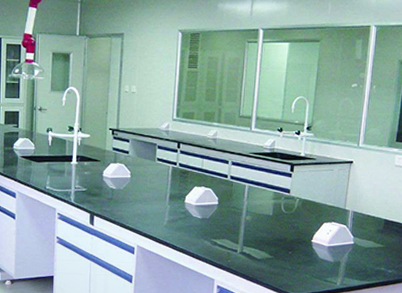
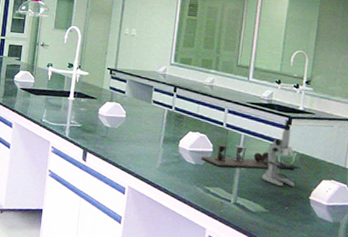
hourglass set: none [207,196,279,218] -> present [201,144,276,169]
microscope: none [266,166,303,233] -> present [262,119,301,187]

